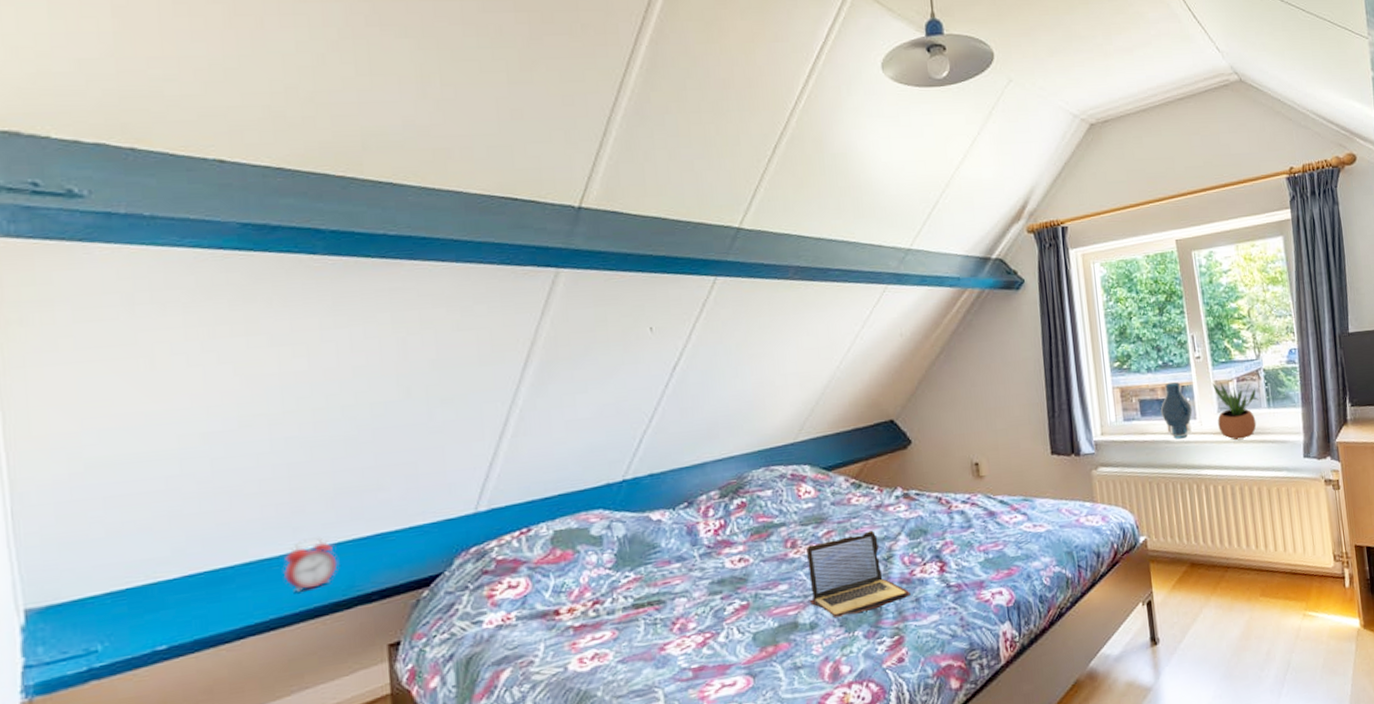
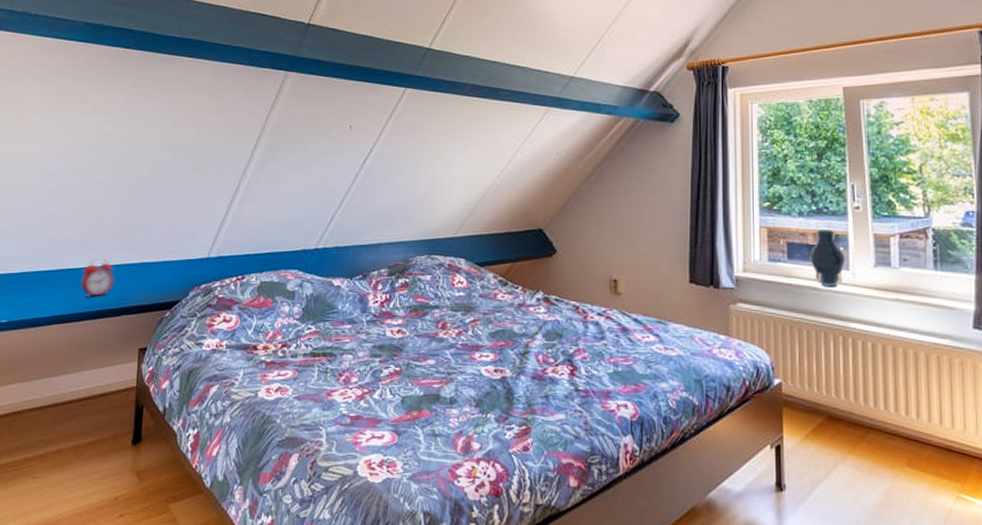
laptop: present [806,530,911,618] -> none [451,326,541,398]
potted plant: present [1212,382,1259,441] -> none [871,235,924,299]

